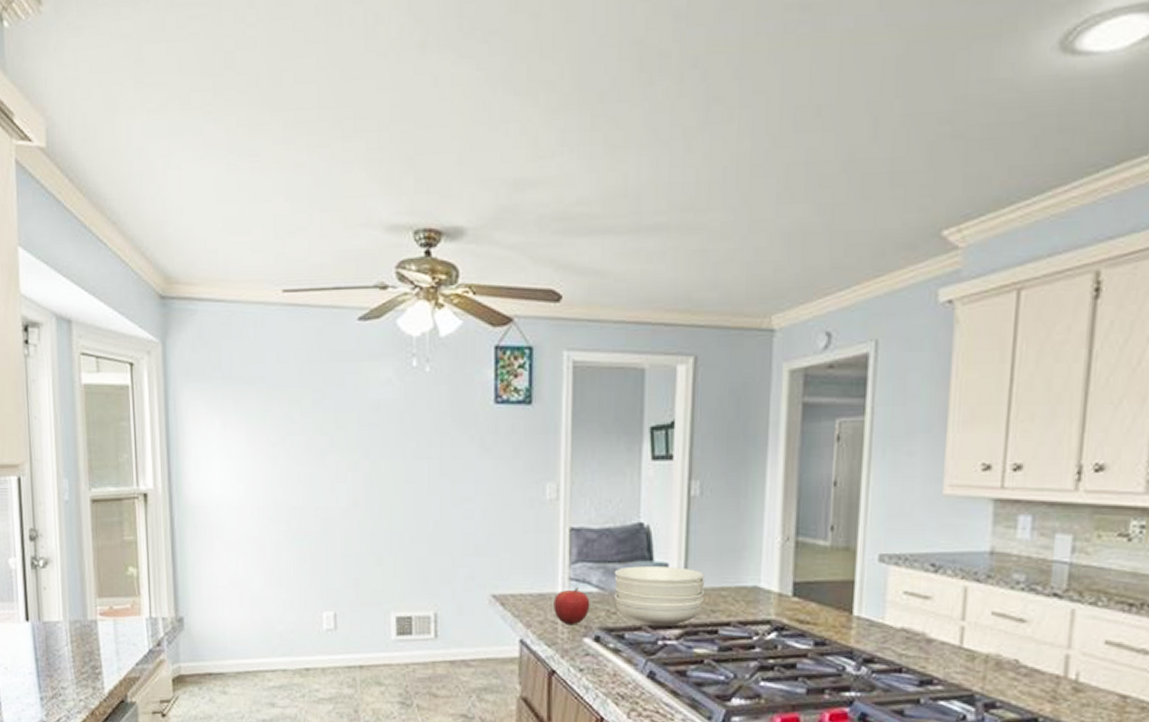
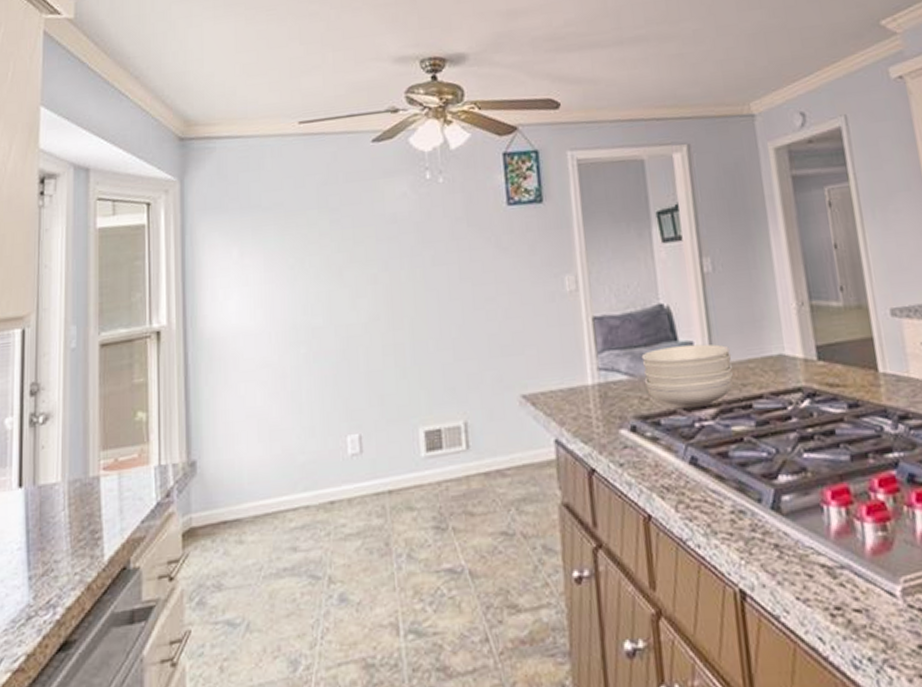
fruit: present [554,588,590,625] -> none [585,377,623,418]

